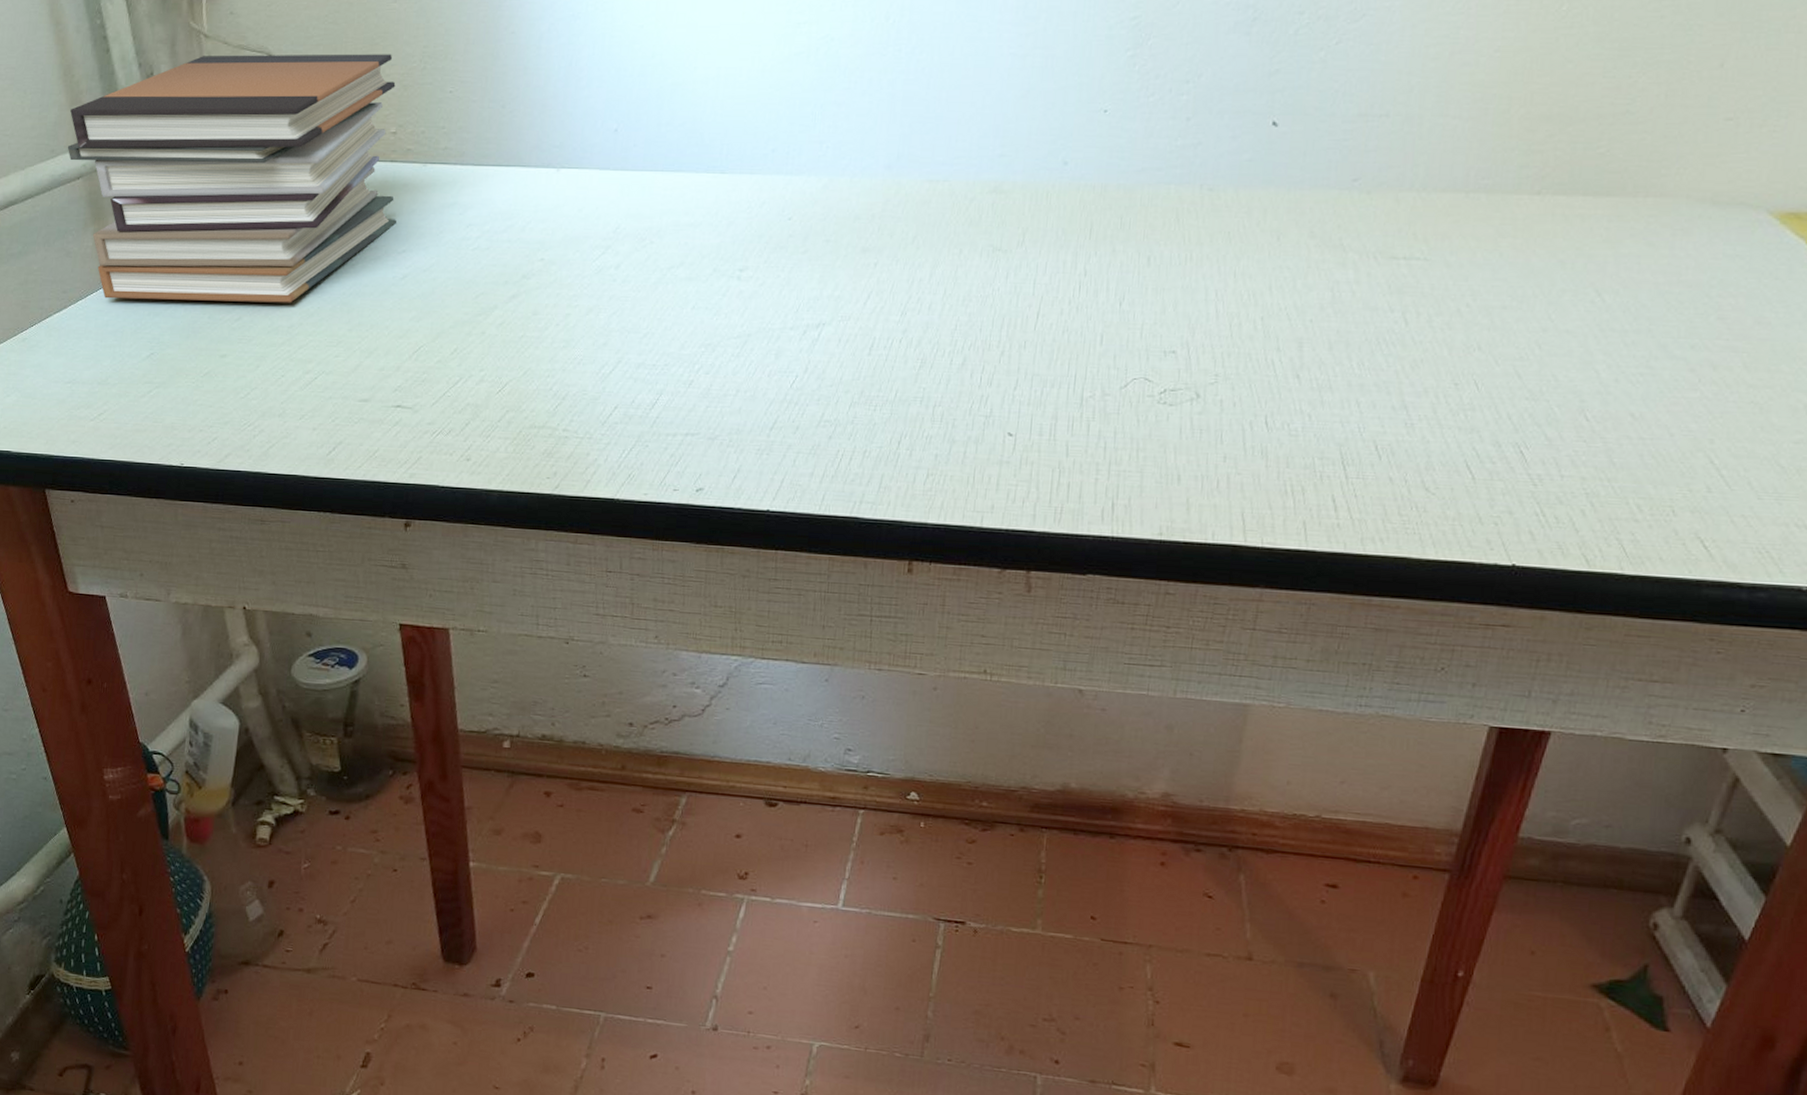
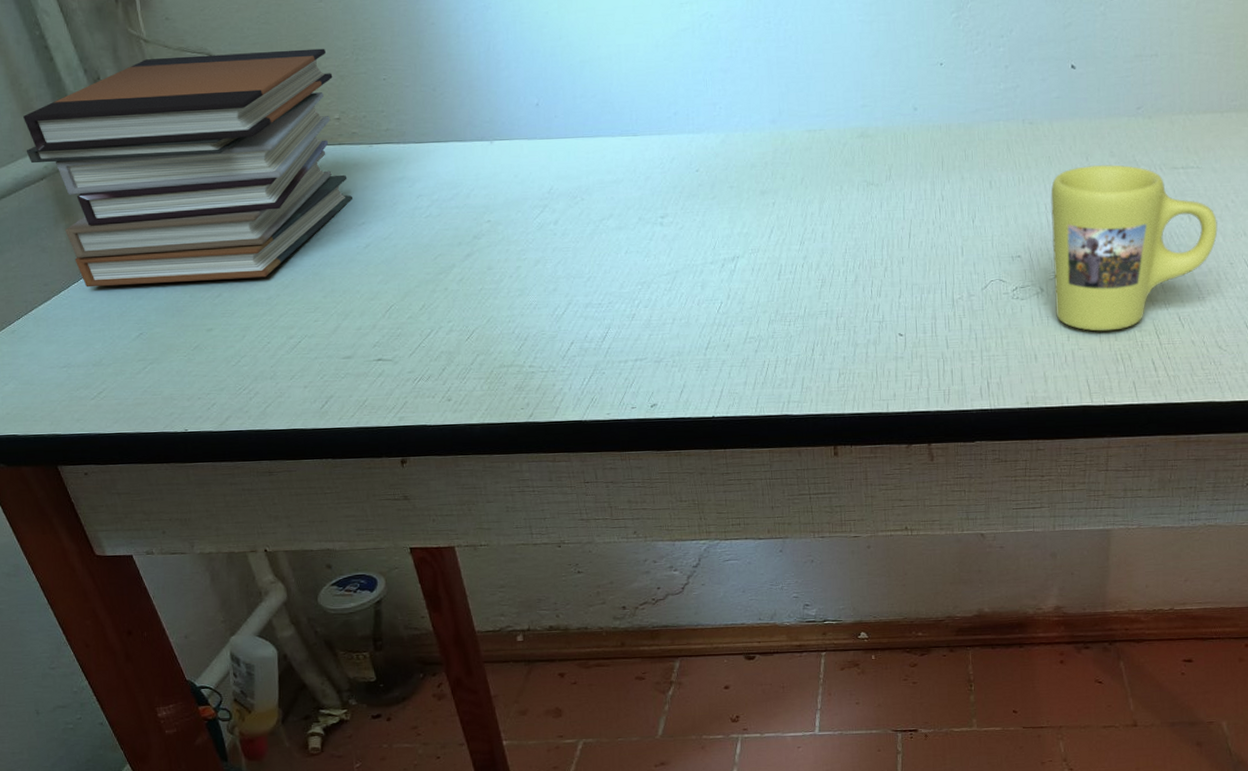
mug: none [1212,246,1444,455] -> present [1050,164,1218,332]

